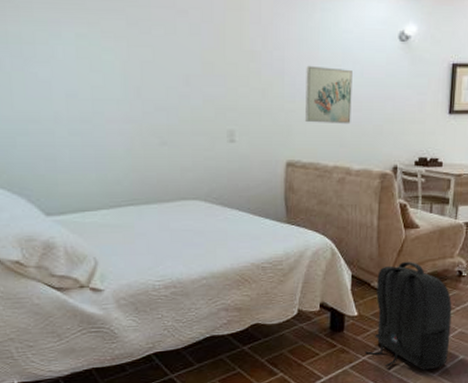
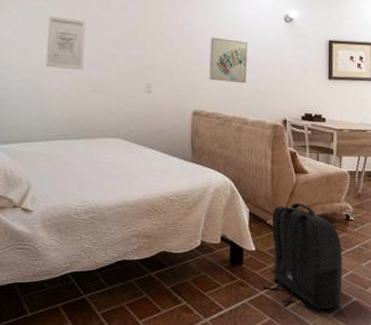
wall art: none [96,45,148,118] -> present [46,15,86,71]

